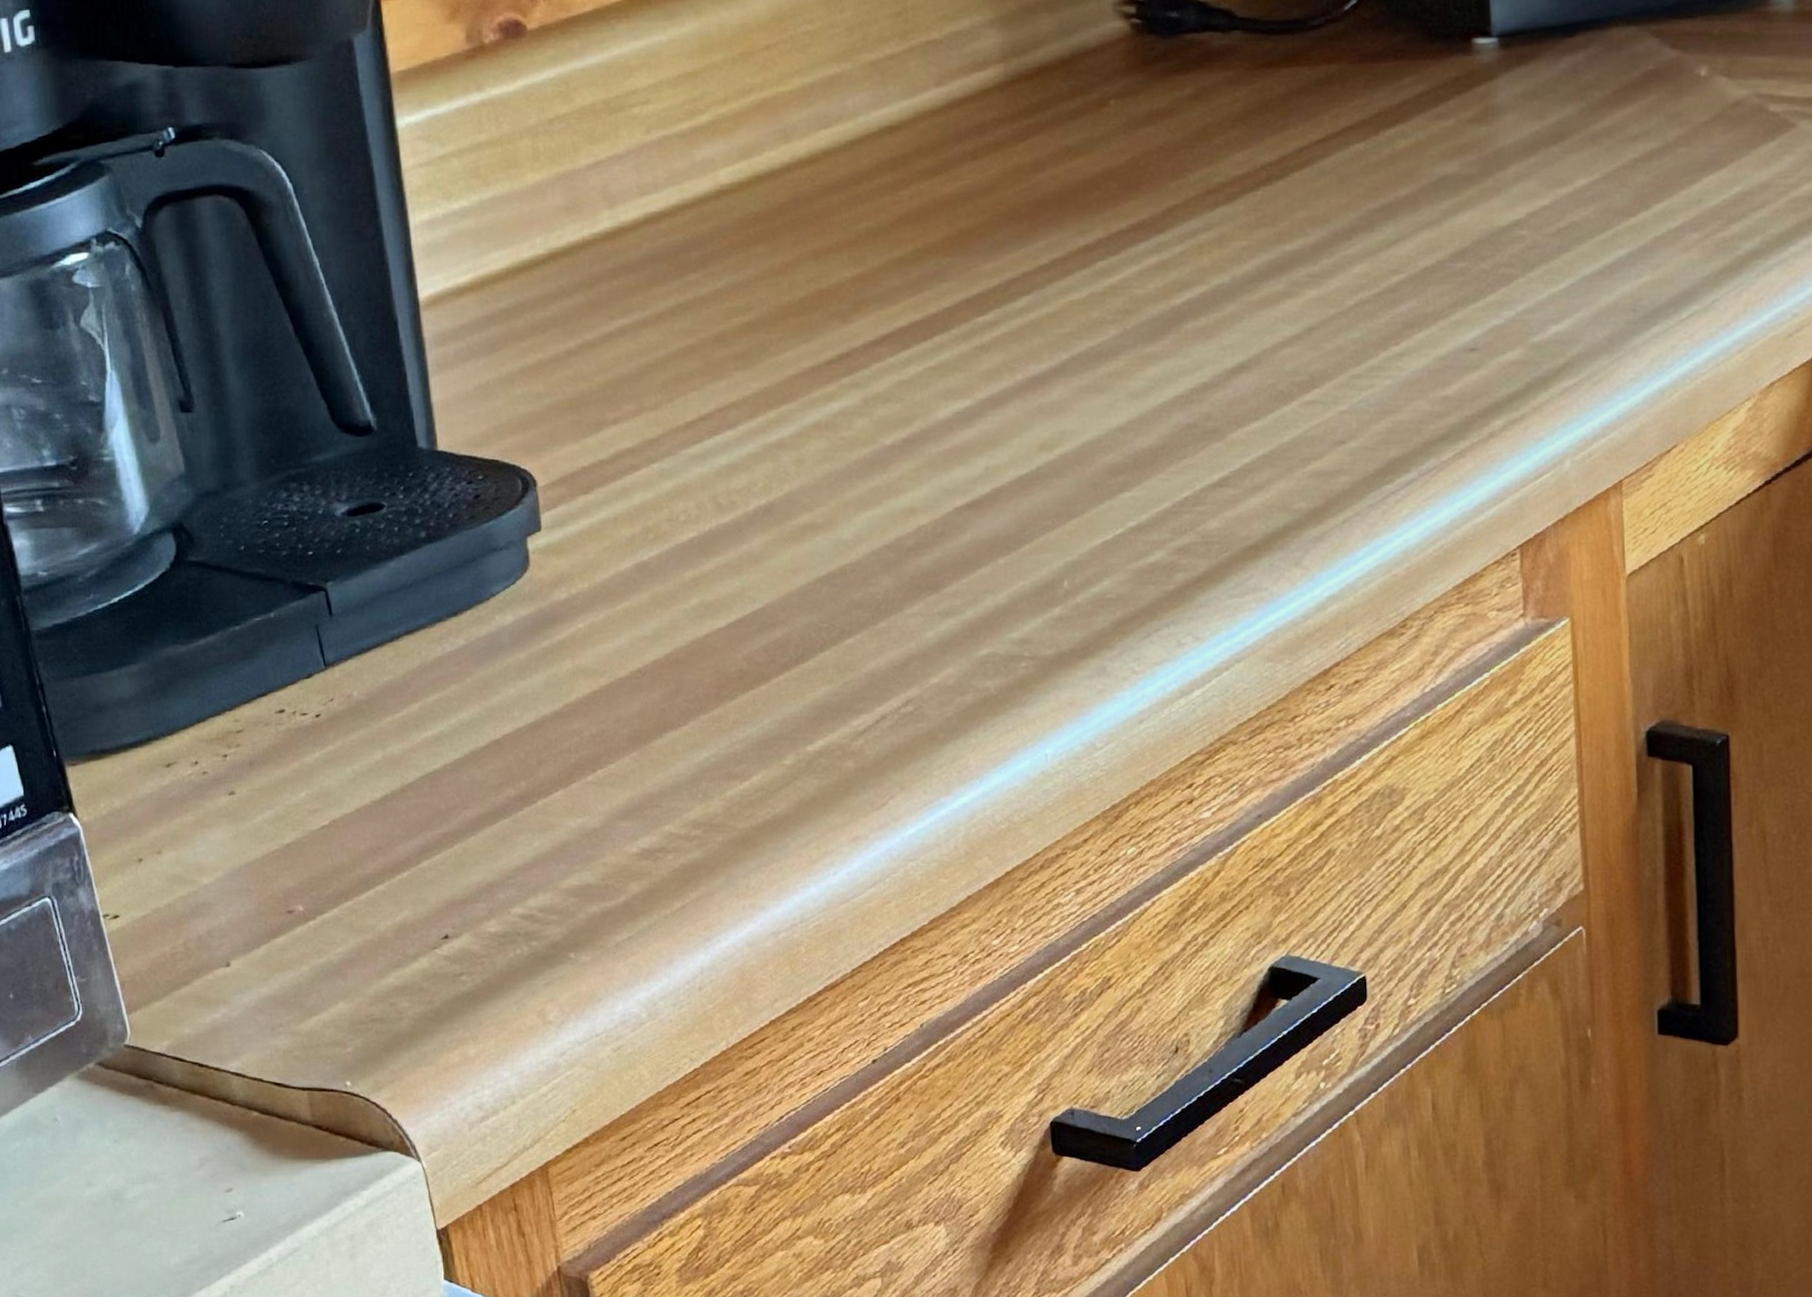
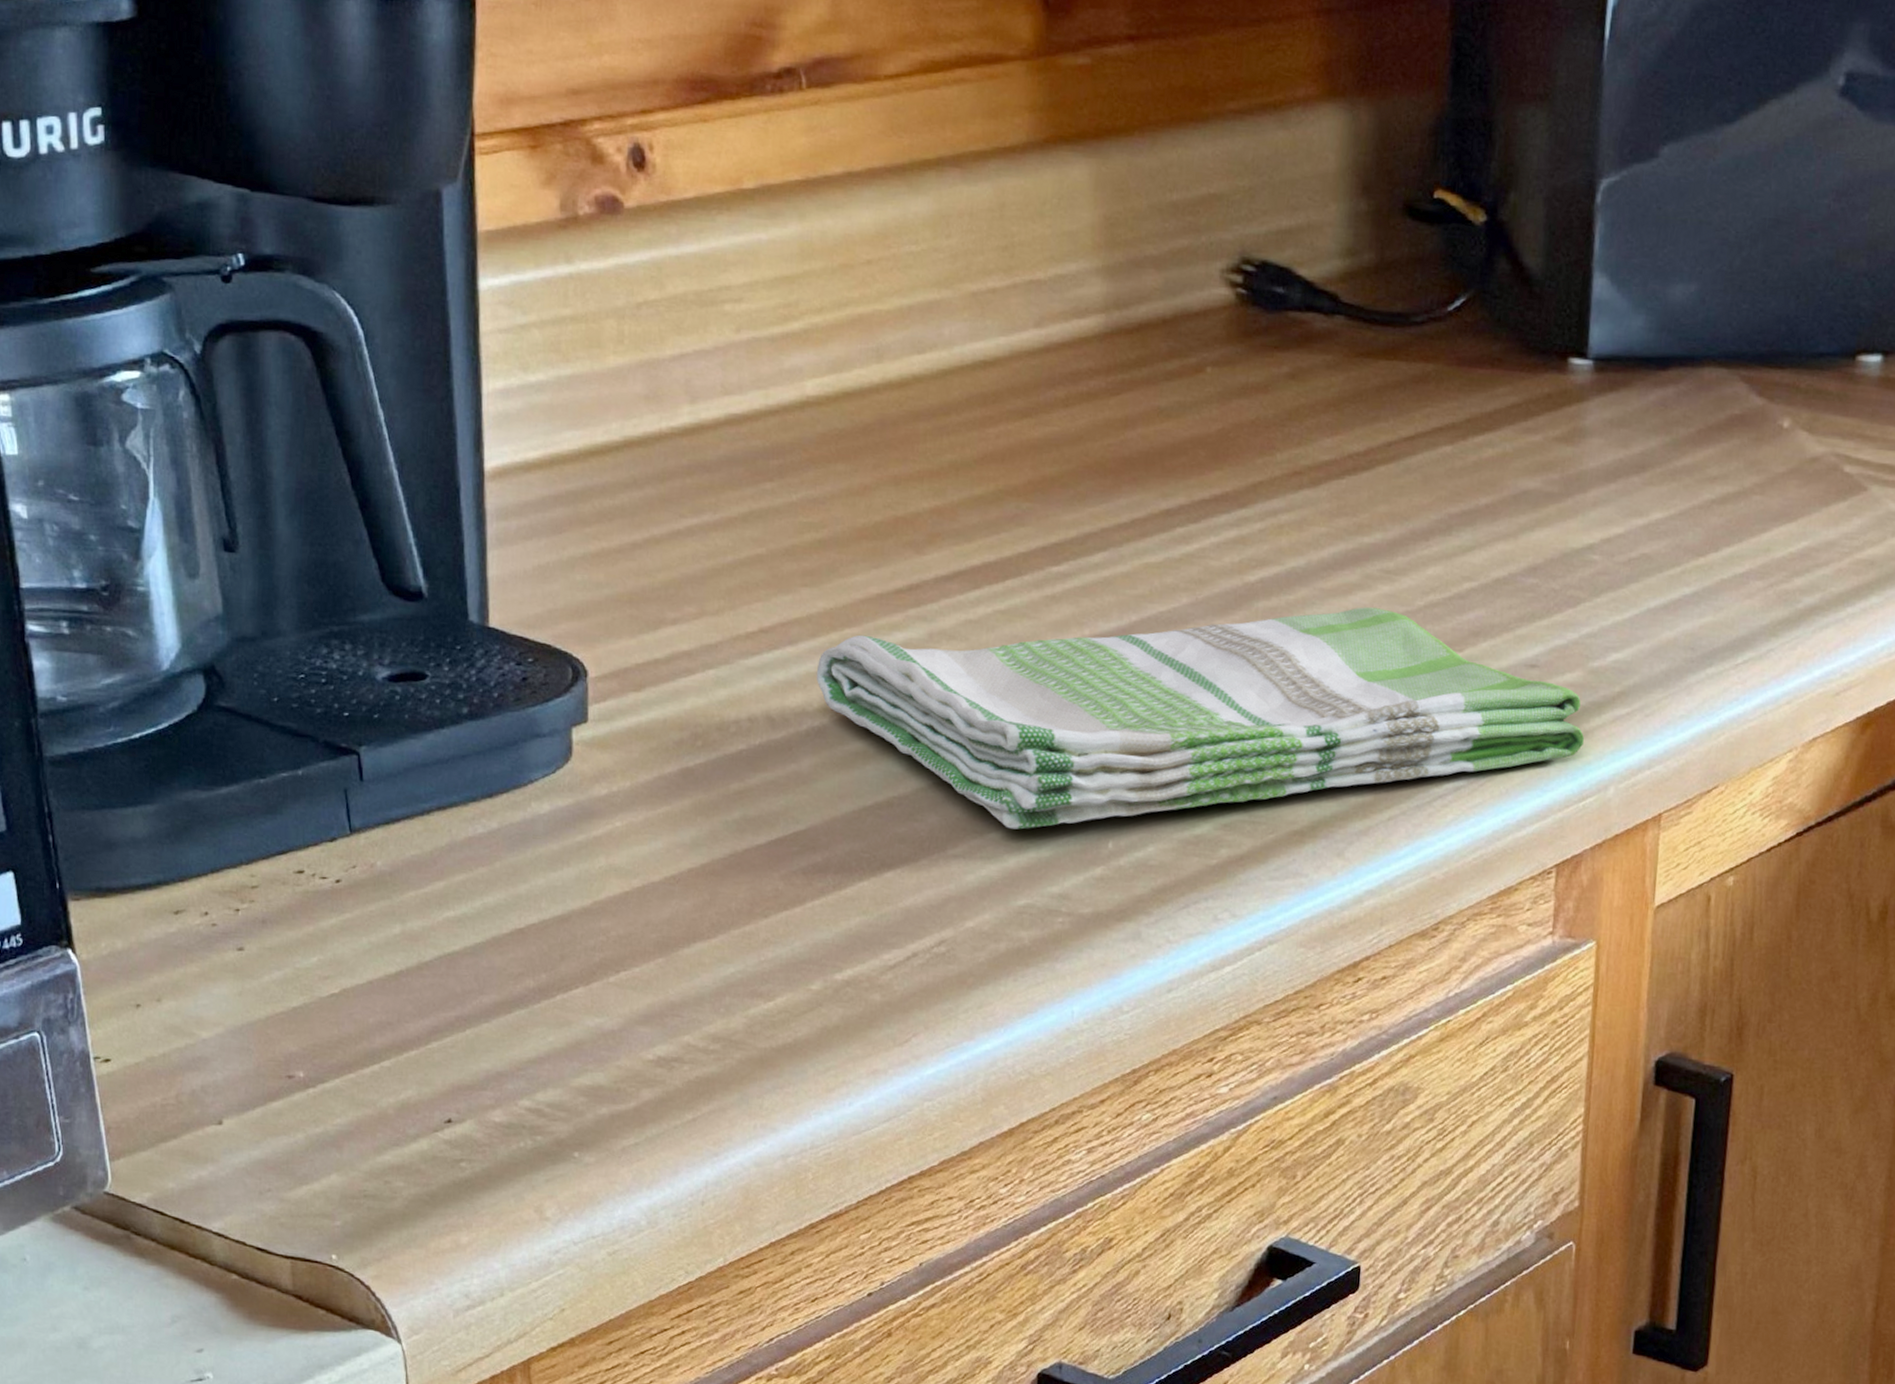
dish towel: none [757,313,1533,581] -> present [816,607,1584,830]

